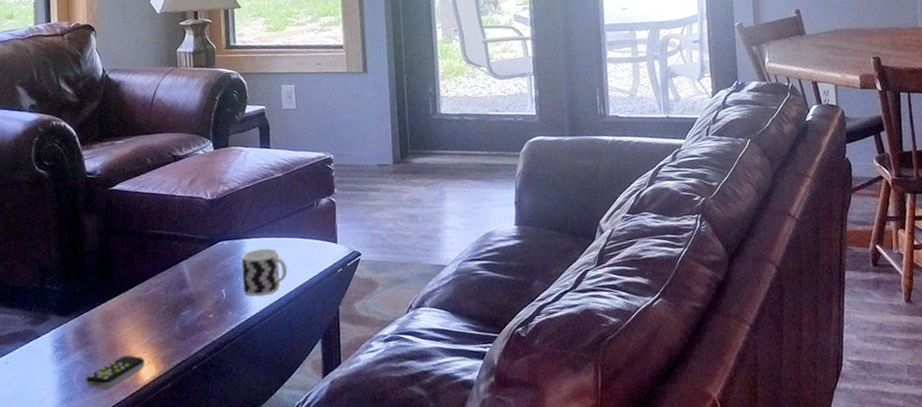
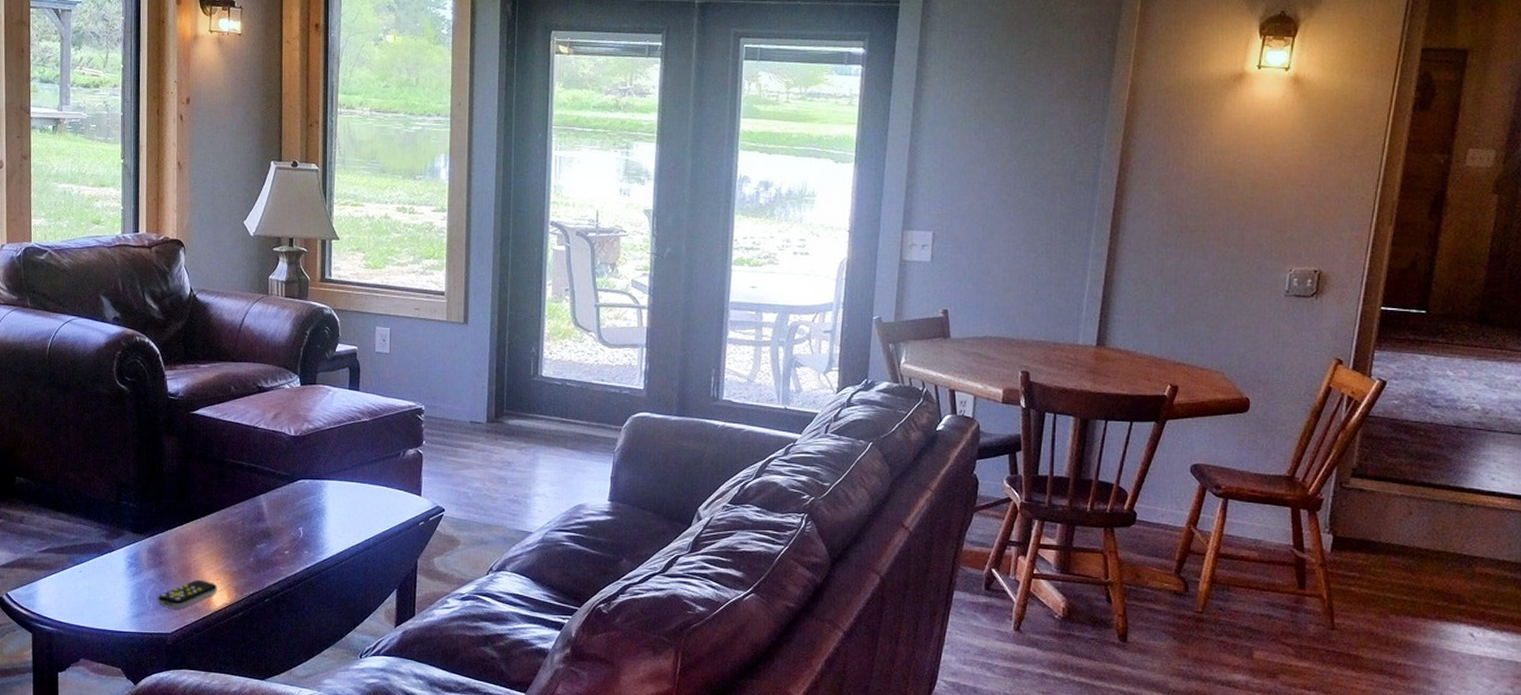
cup: present [241,248,288,296] -> none [321,492,368,538]

